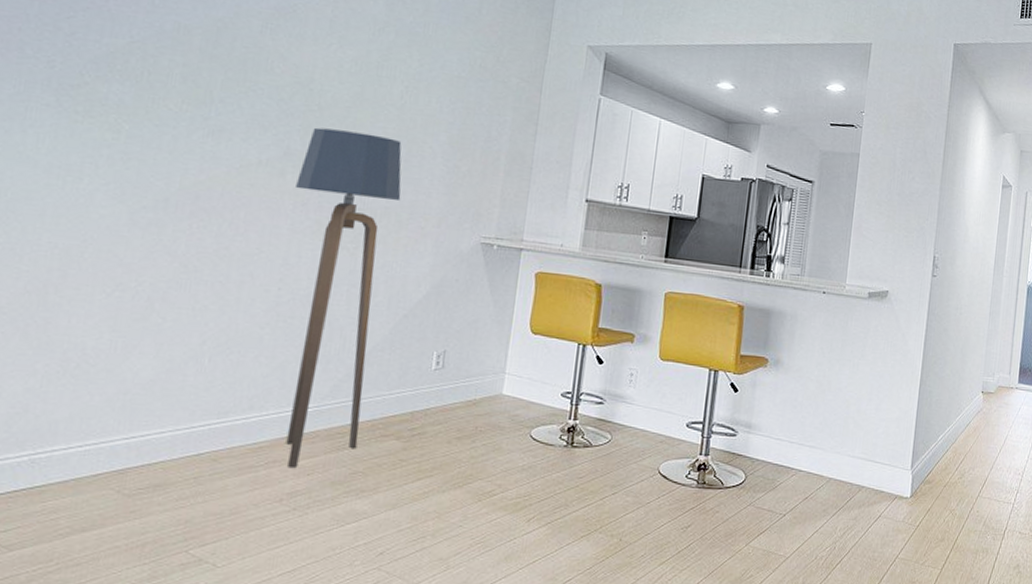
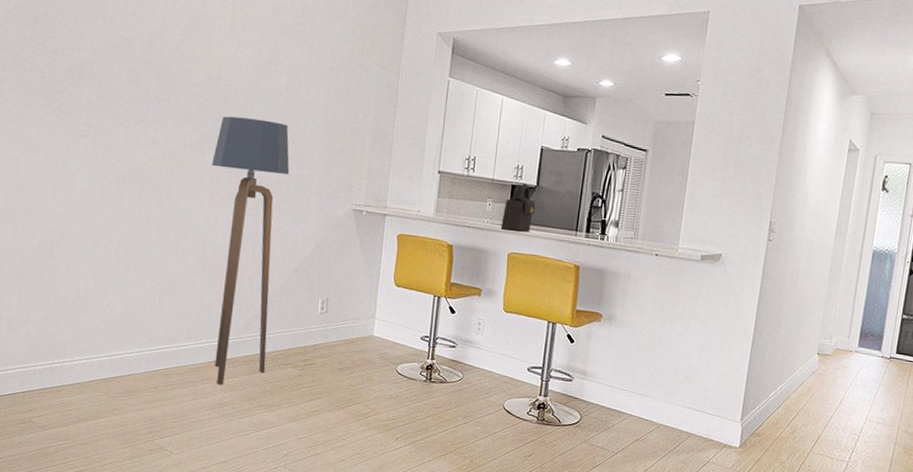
handbag: none [657,214,697,270] -> present [500,183,536,233]

